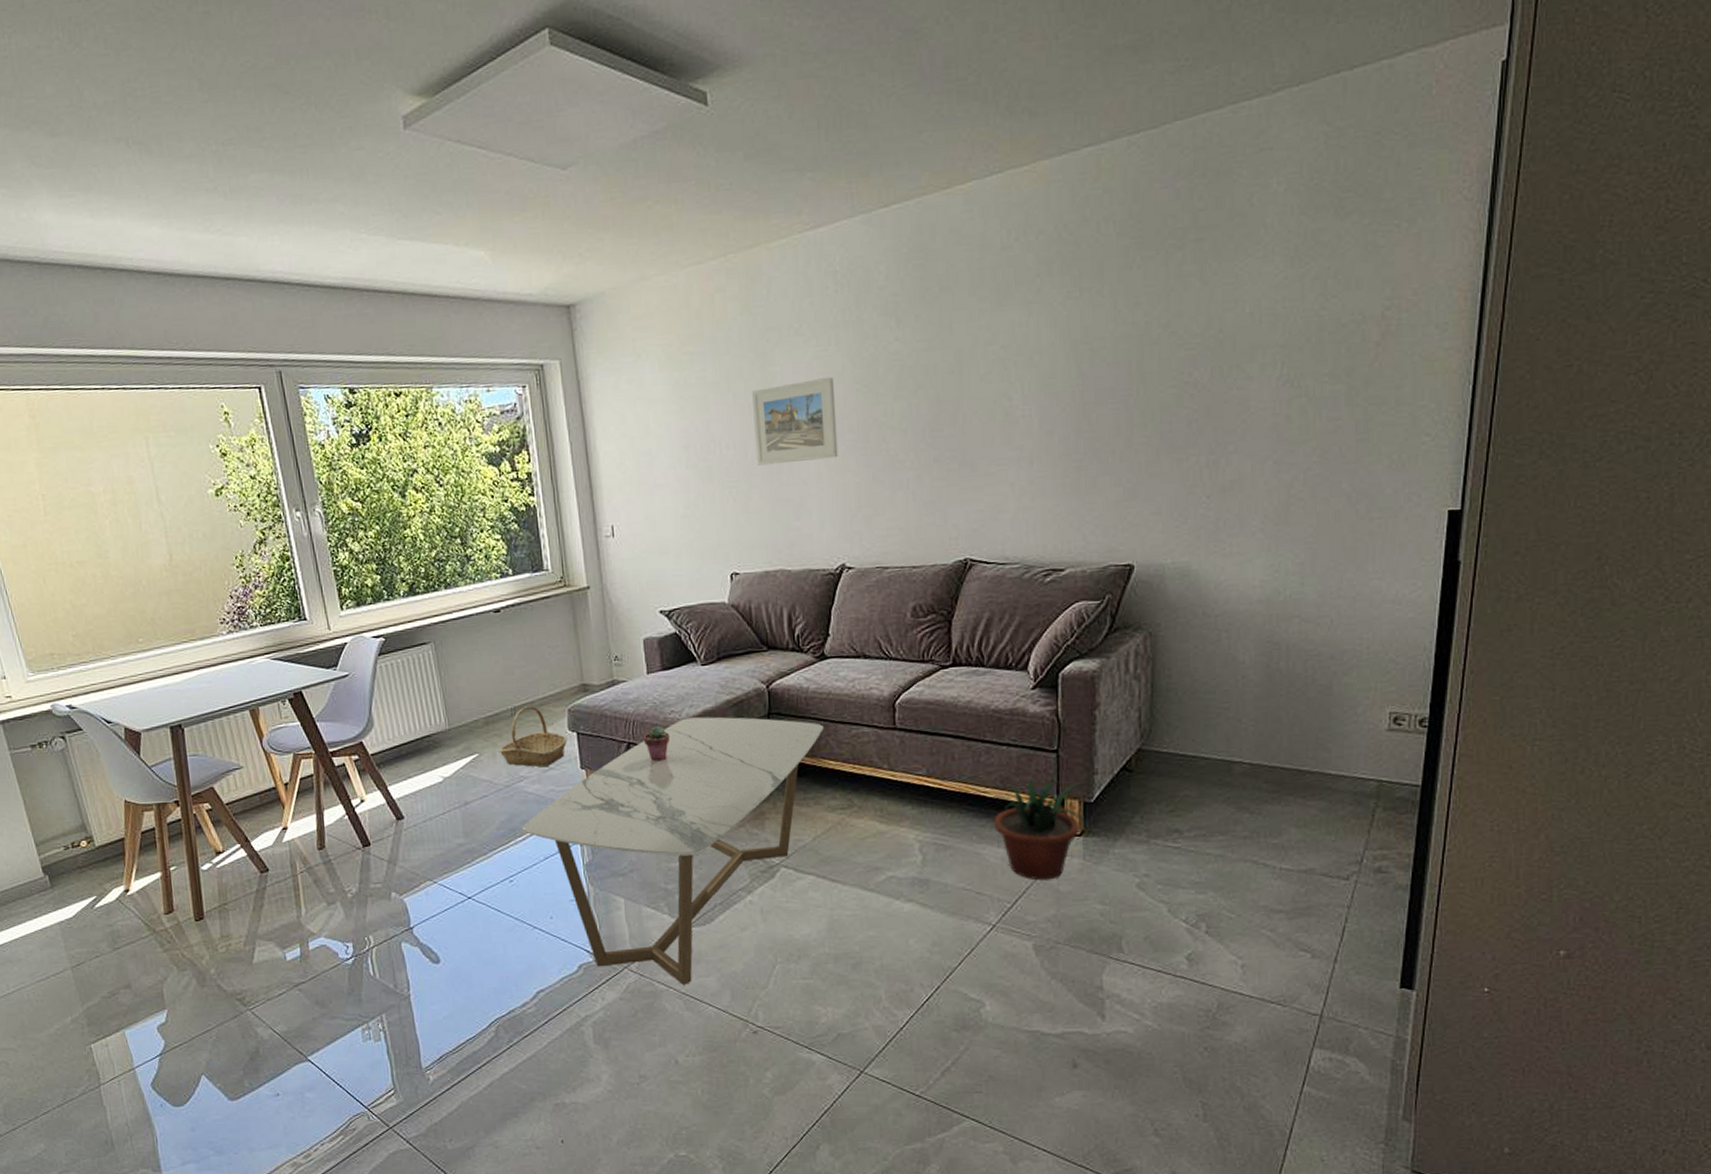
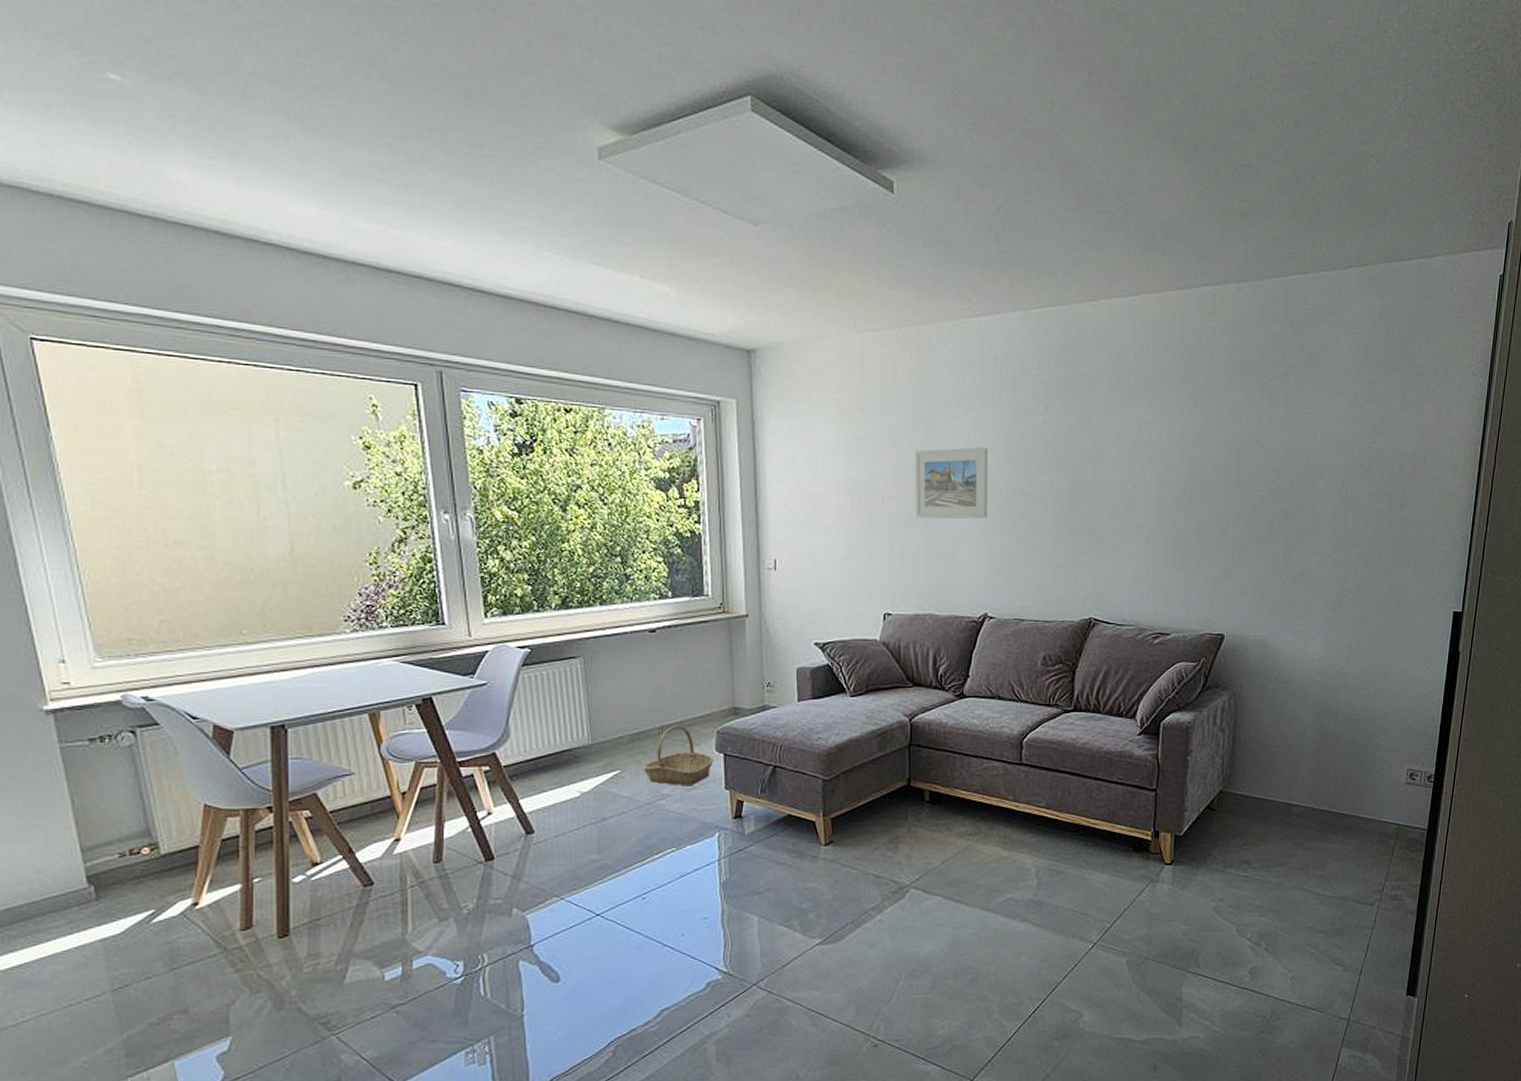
coffee table: present [523,716,824,985] -> none [661,745,958,1001]
potted succulent: present [643,725,670,762] -> none [789,751,816,785]
potted plant: present [993,779,1093,881] -> none [1100,813,1183,903]

